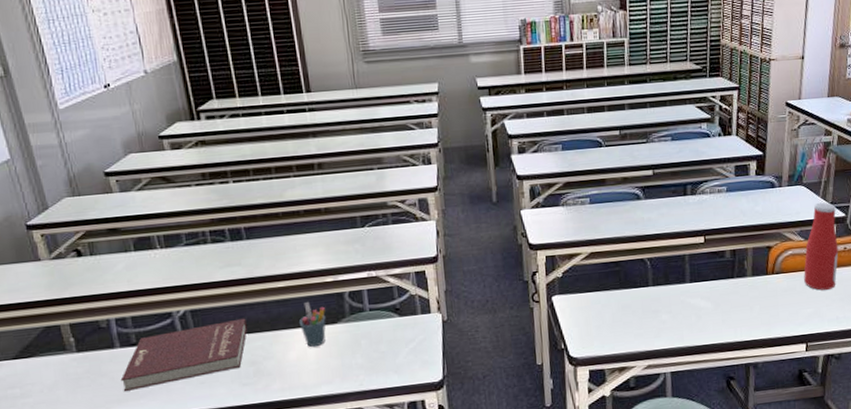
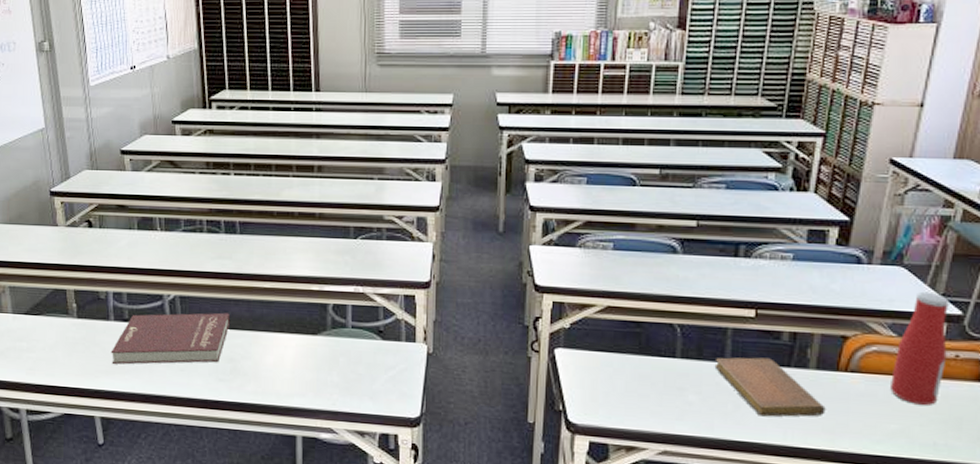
pen holder: present [300,301,326,348] -> none [281,307,307,356]
notebook: none [679,274,762,322] -> present [714,357,826,417]

